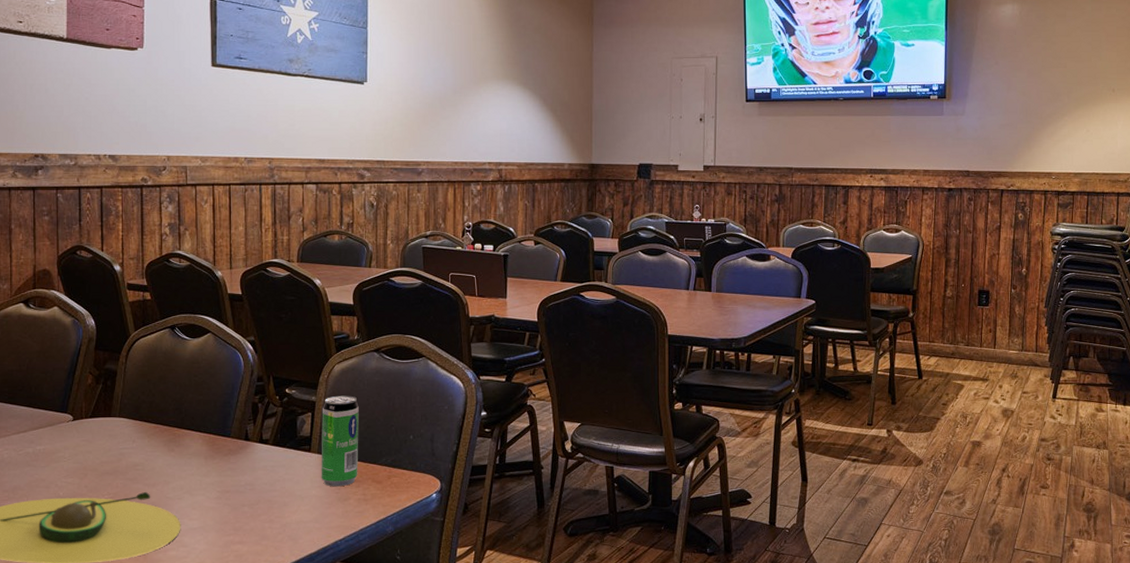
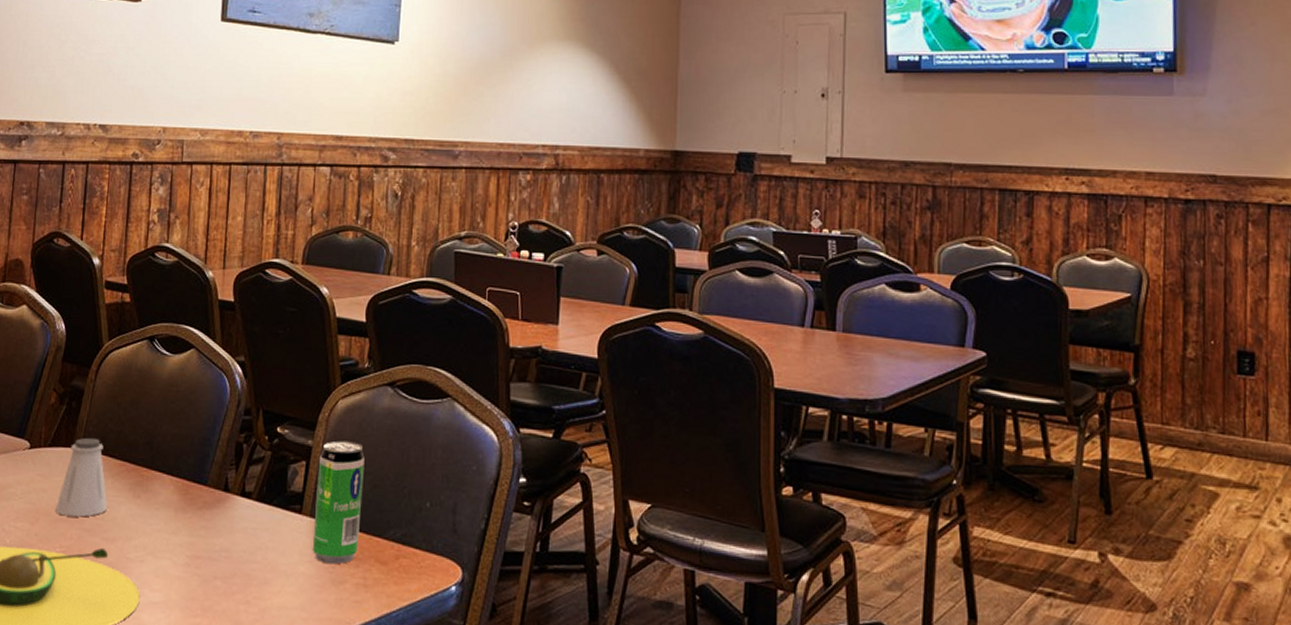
saltshaker: none [101,408,146,470] -> present [56,437,108,517]

